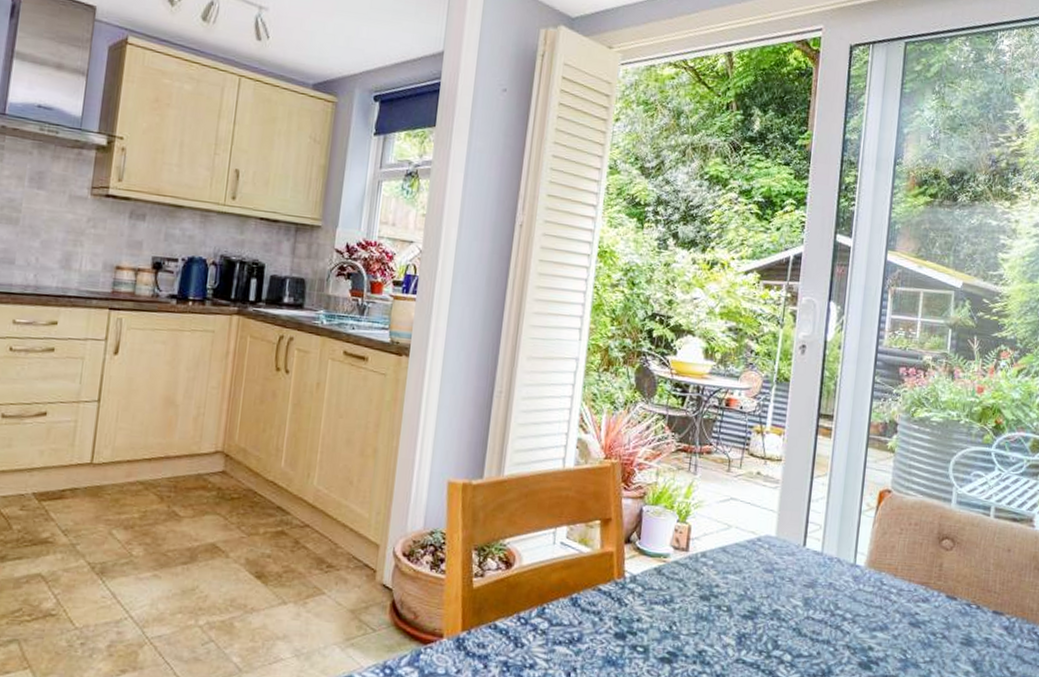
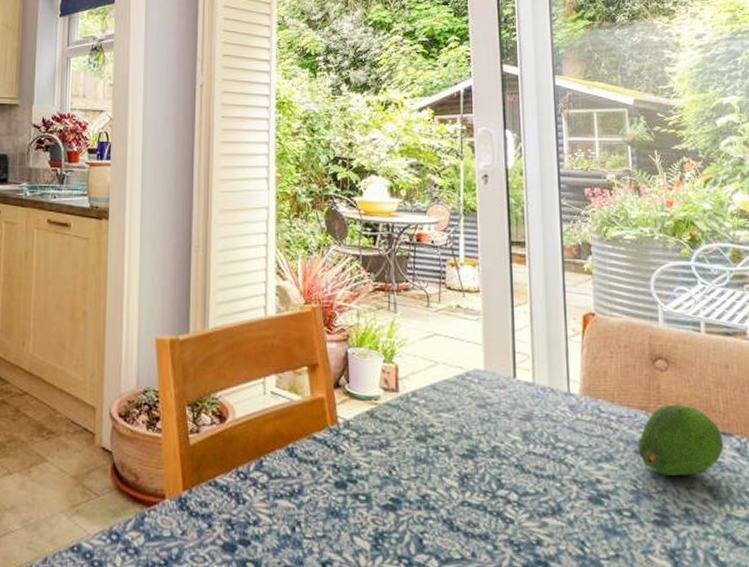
fruit: none [912,581,994,649] -> present [638,404,723,475]

